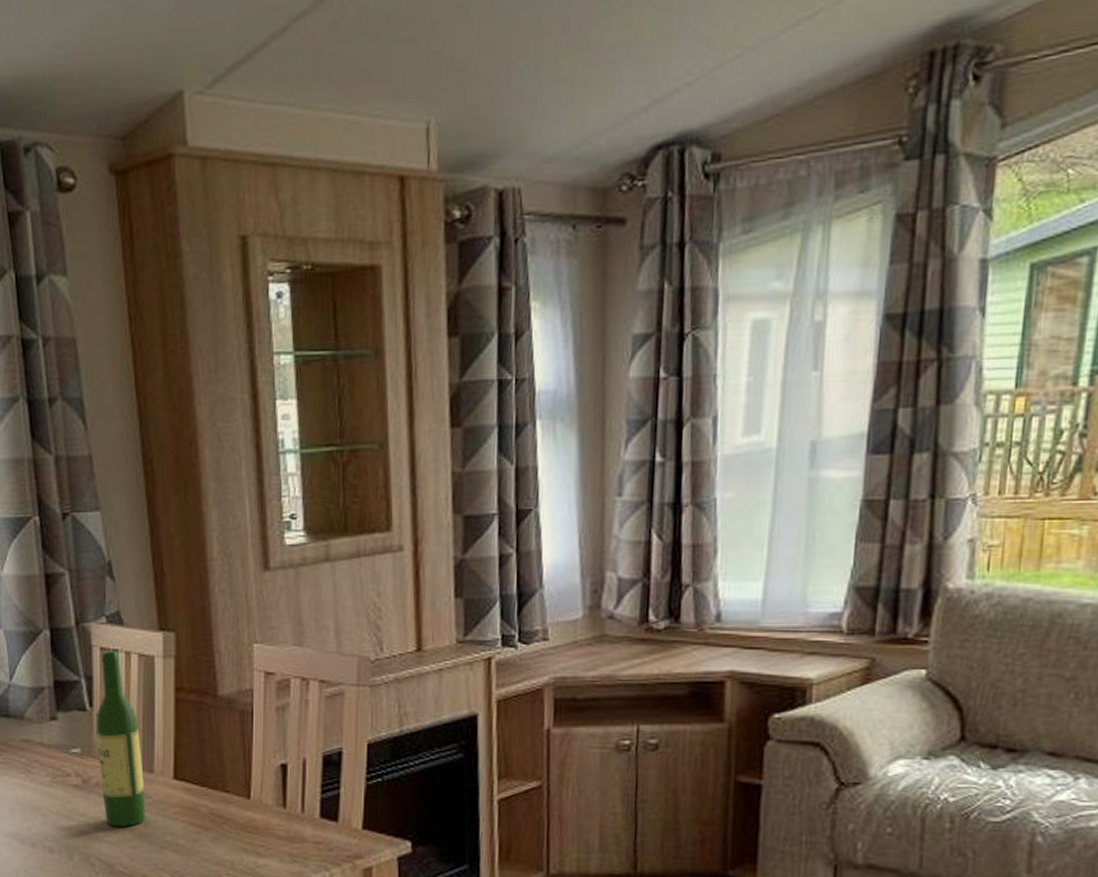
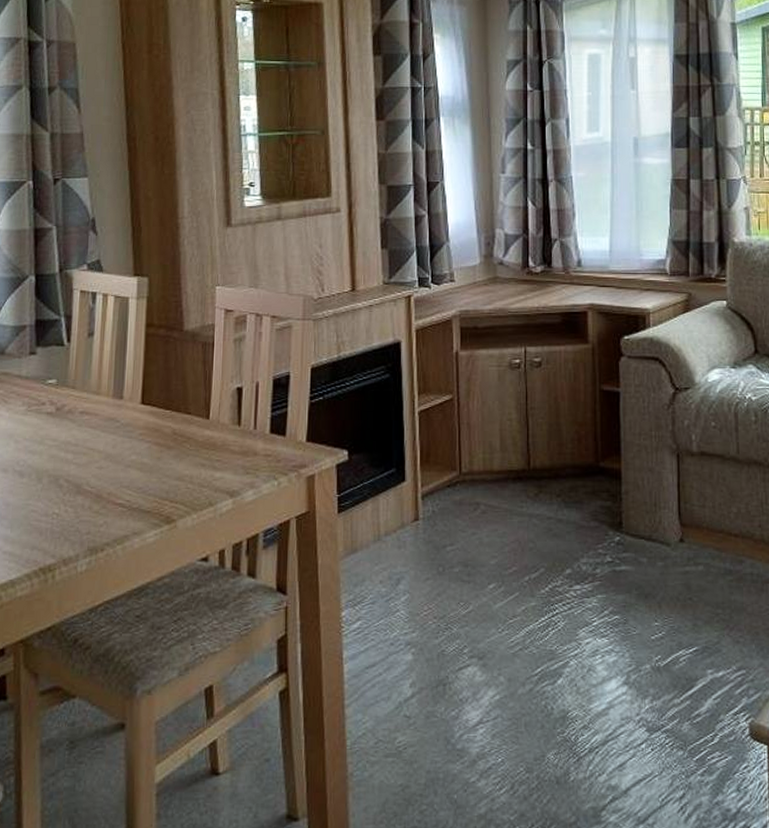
wine bottle: present [96,650,146,826] -> none [71,293,114,449]

